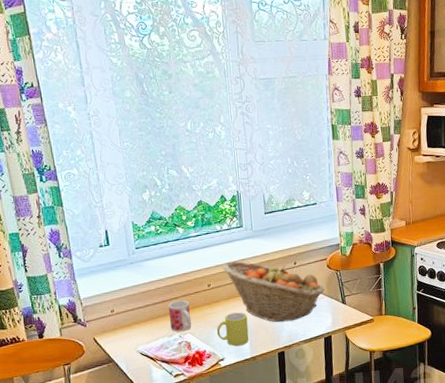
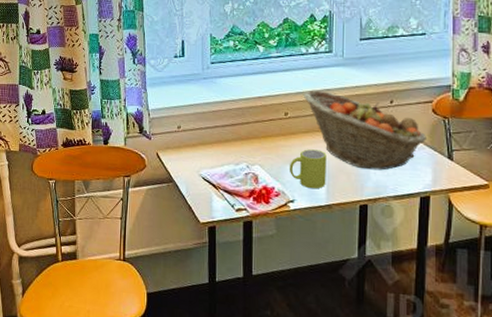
mug: present [168,300,192,332] -> none [238,126,262,161]

